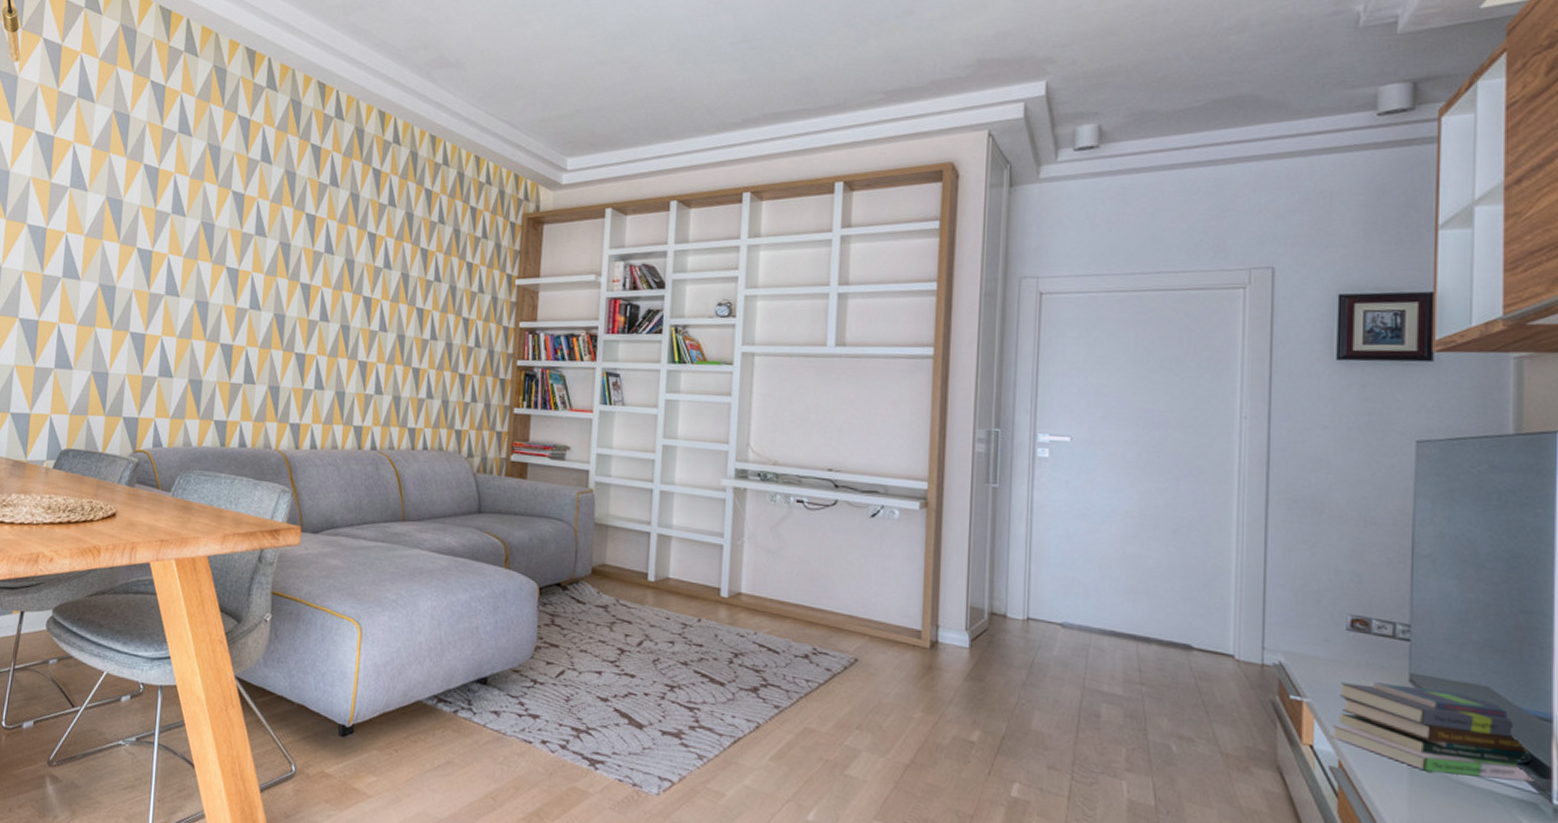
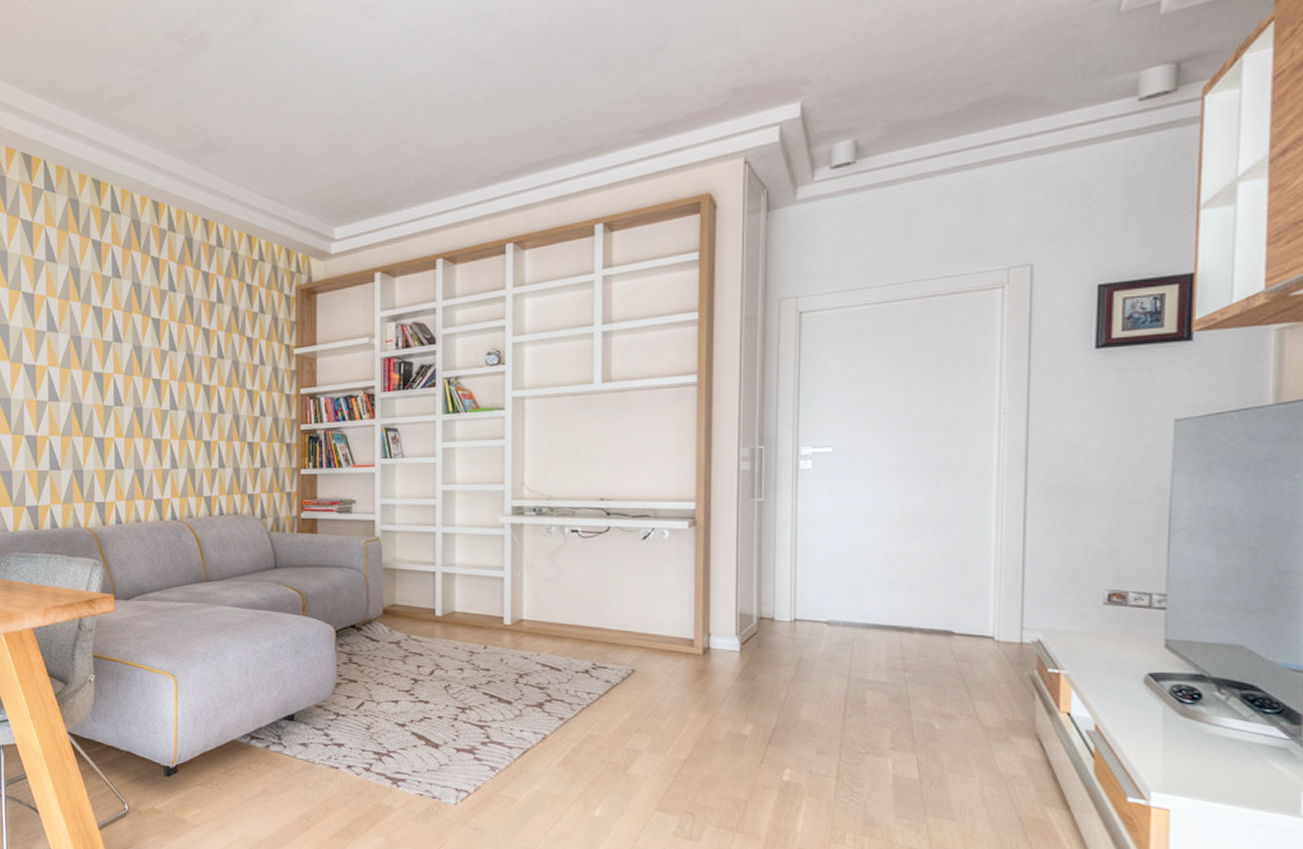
books: present [1331,682,1535,783] -> none [1088,650,1286,730]

